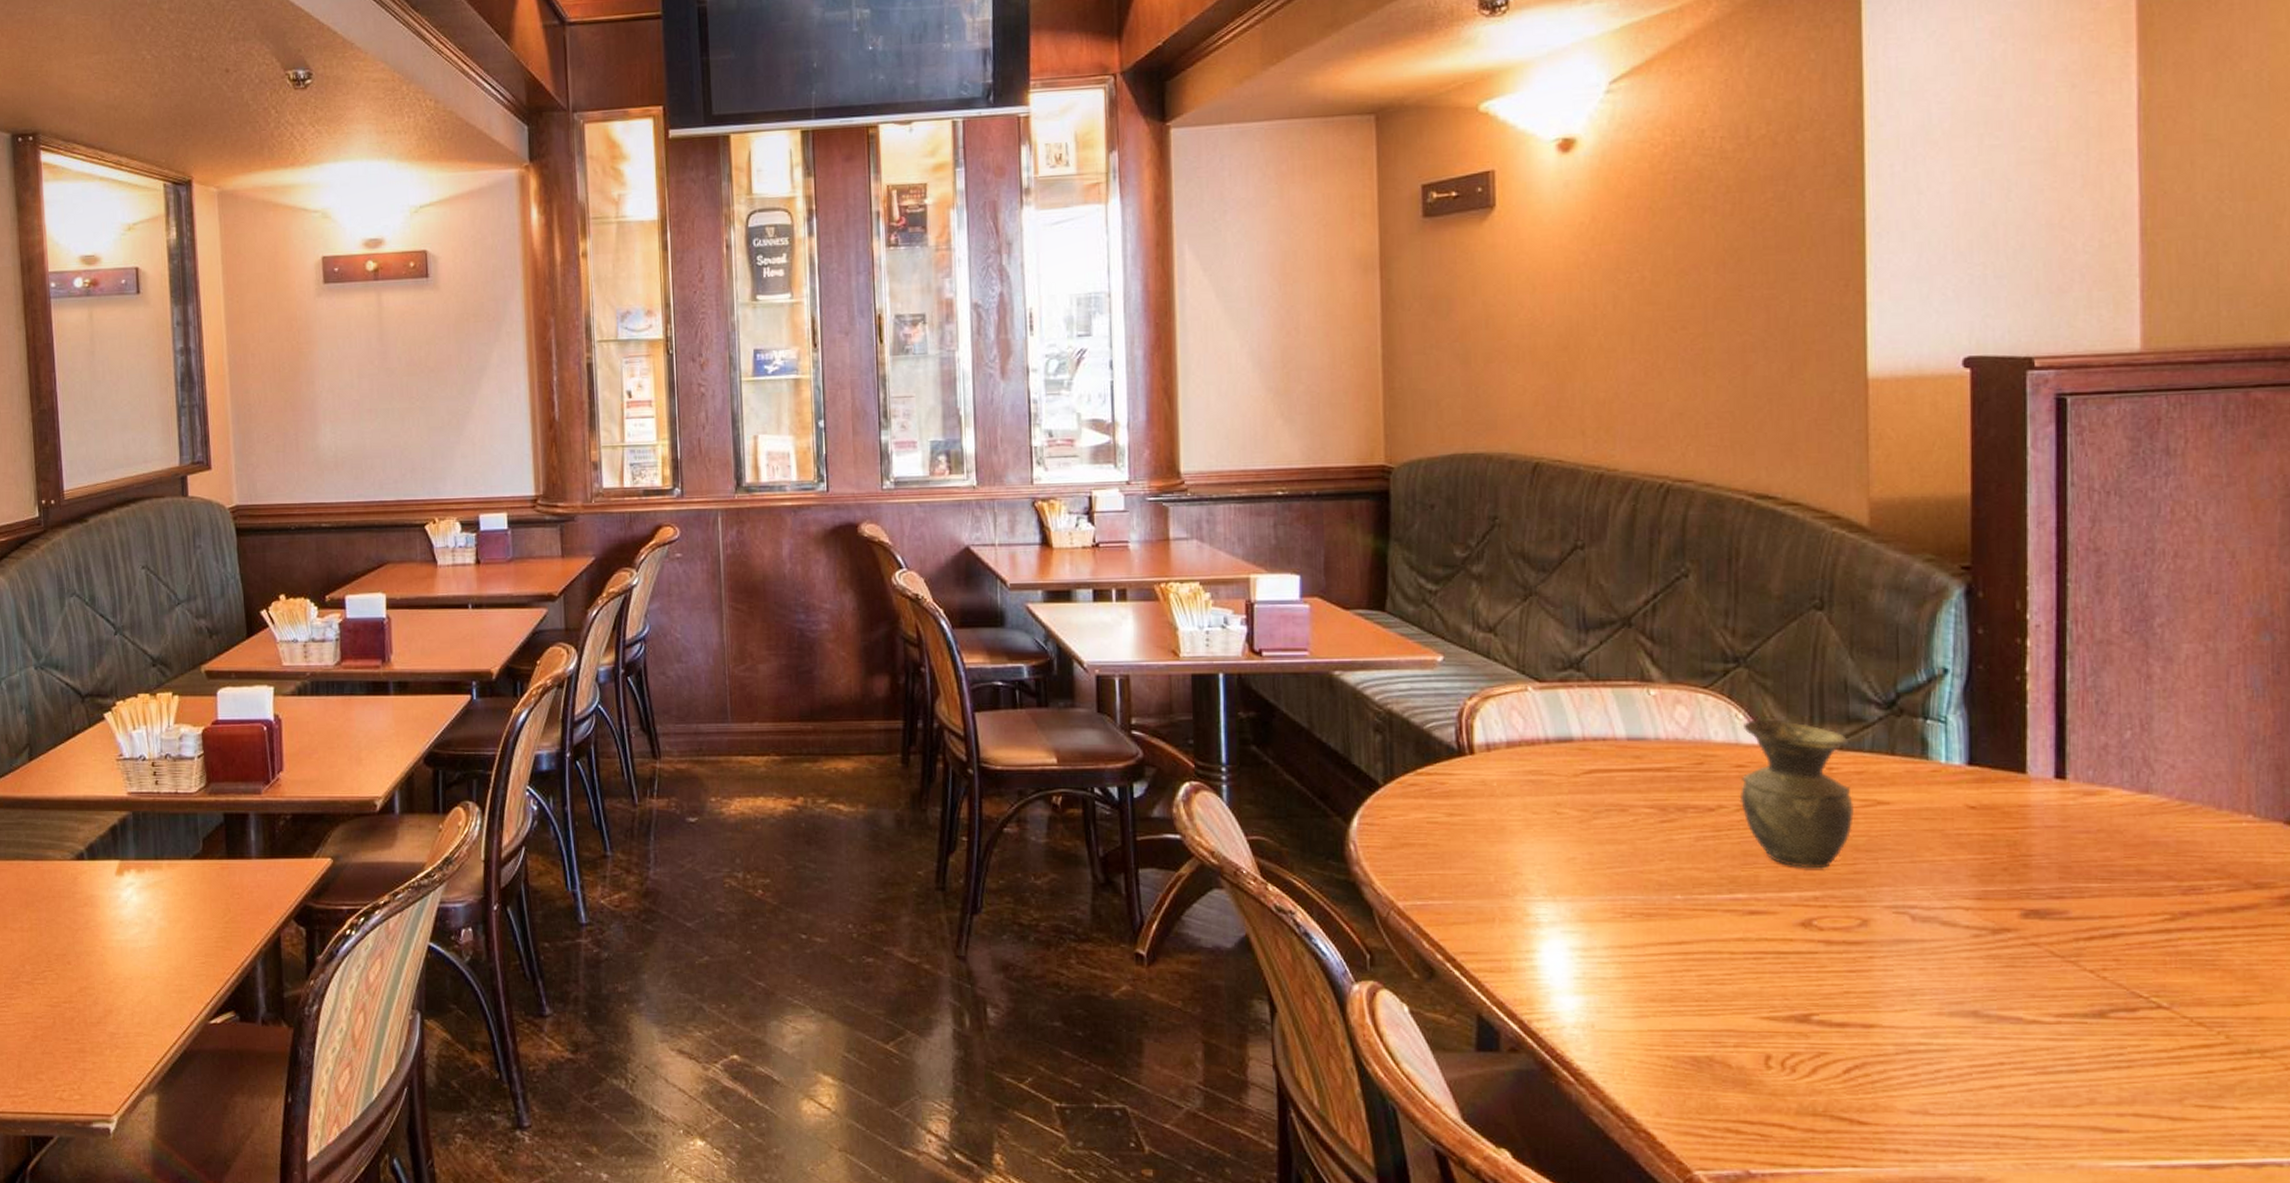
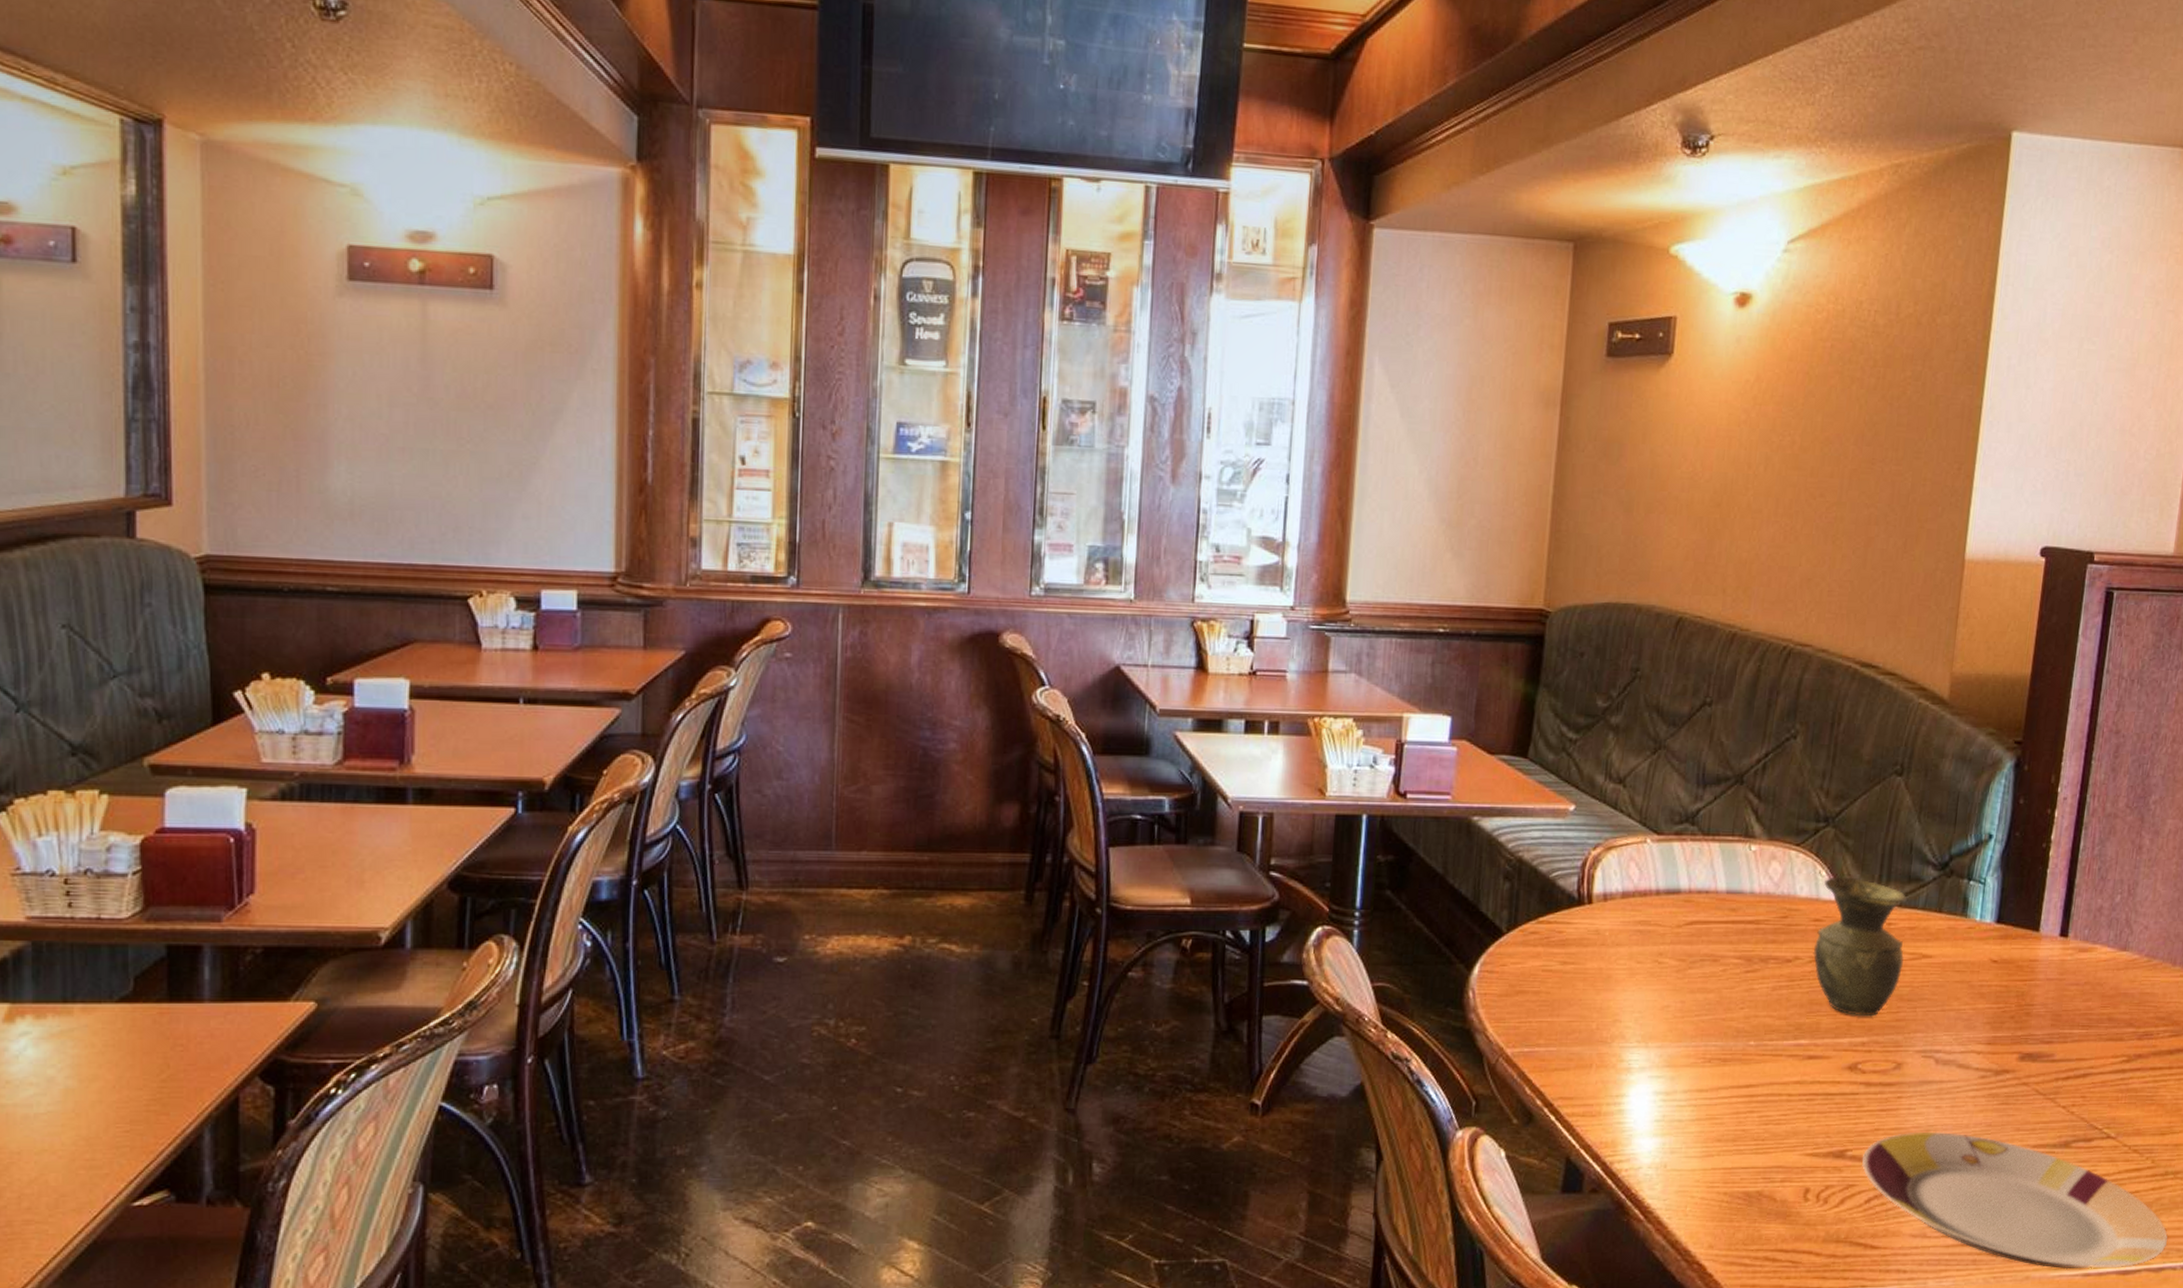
plate: none [1832,995,2264,1160] -> present [1862,1131,2168,1270]

